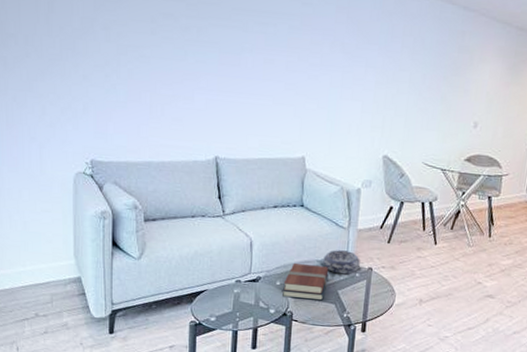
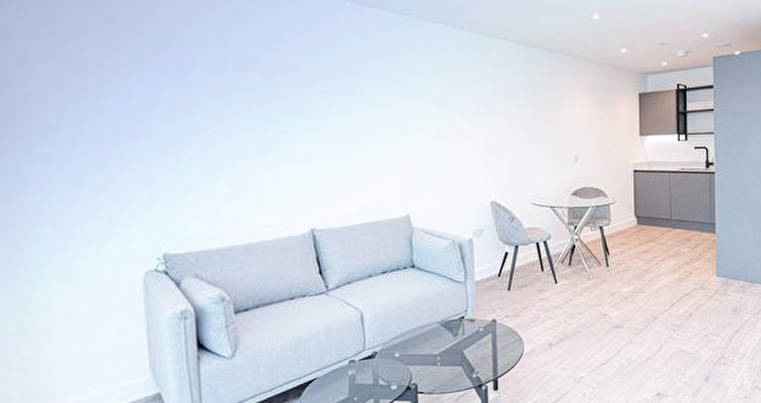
books: present [281,263,329,301] -> none [402,327,451,370]
decorative bowl: present [323,250,361,275] -> none [443,306,484,333]

